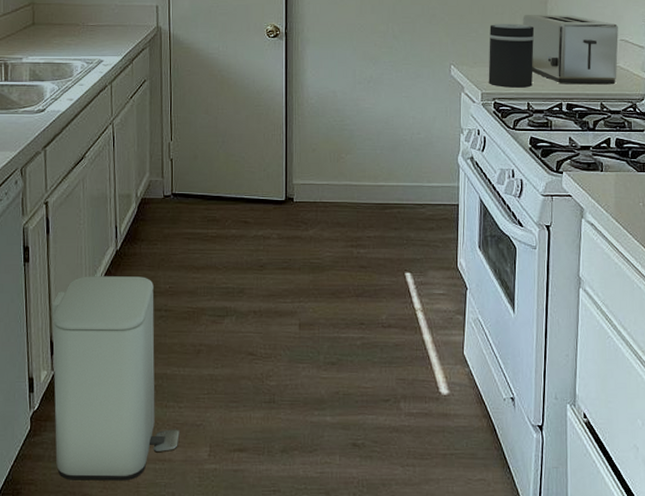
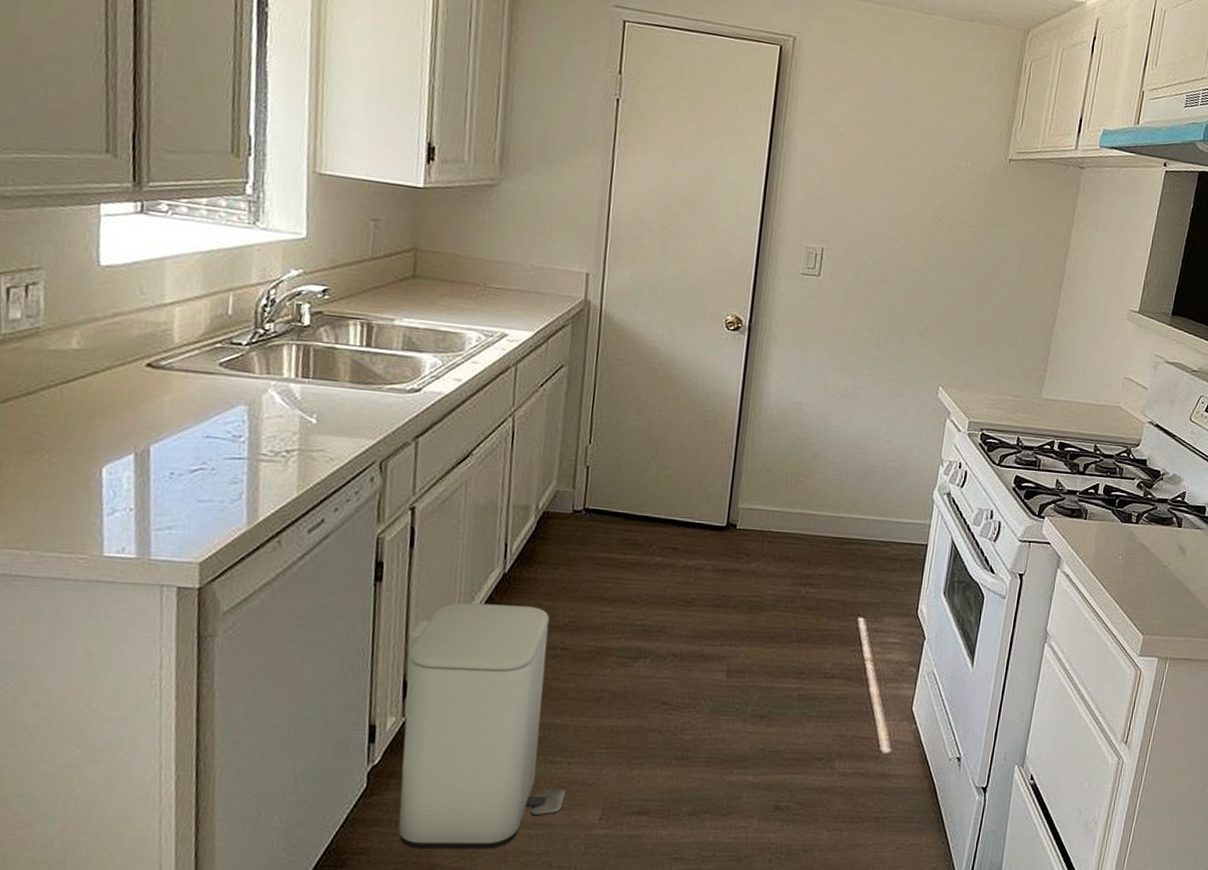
cylinder: present [488,24,535,88] -> none [978,344,1037,420]
toaster: present [523,14,619,85] -> none [1024,337,1124,426]

